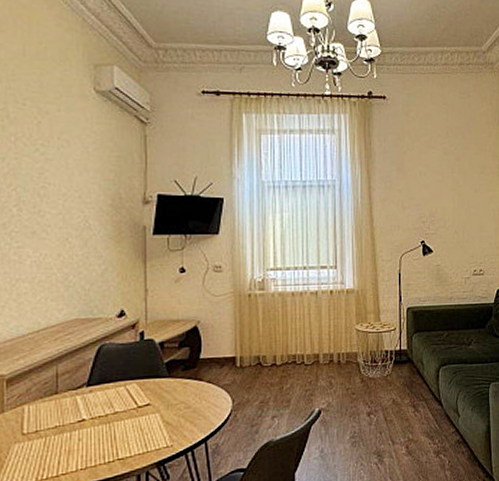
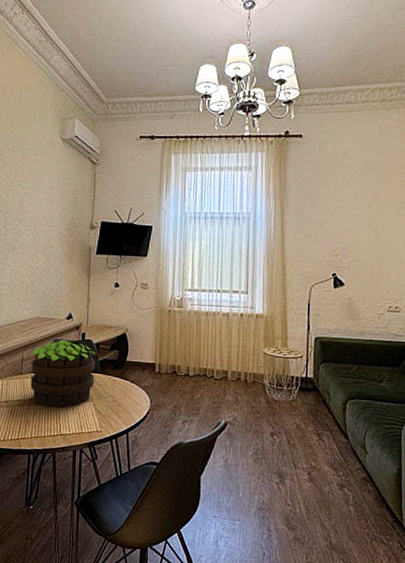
potted plant: none [68,341,161,430] -> present [30,339,96,408]

